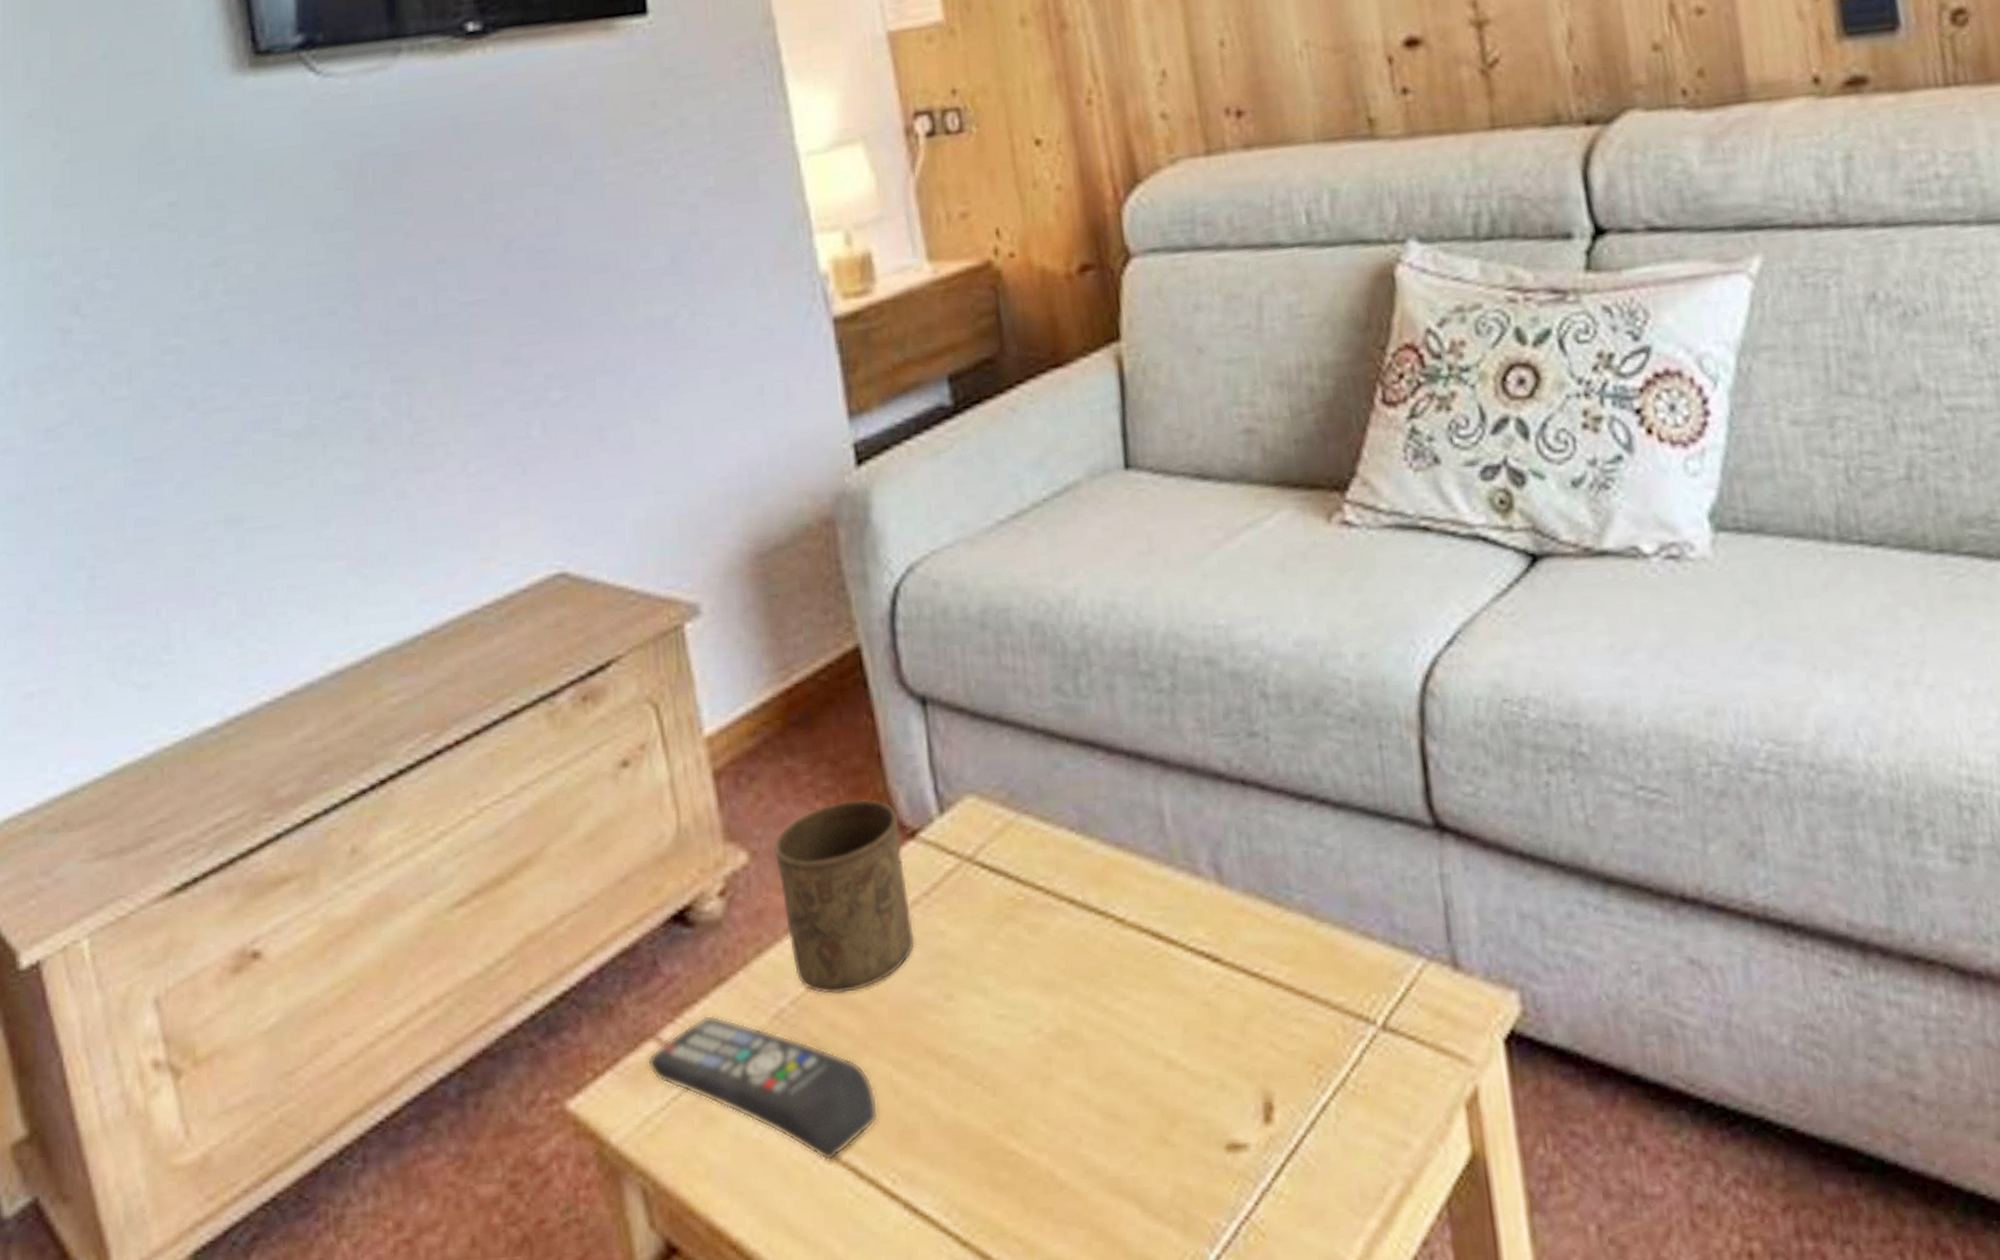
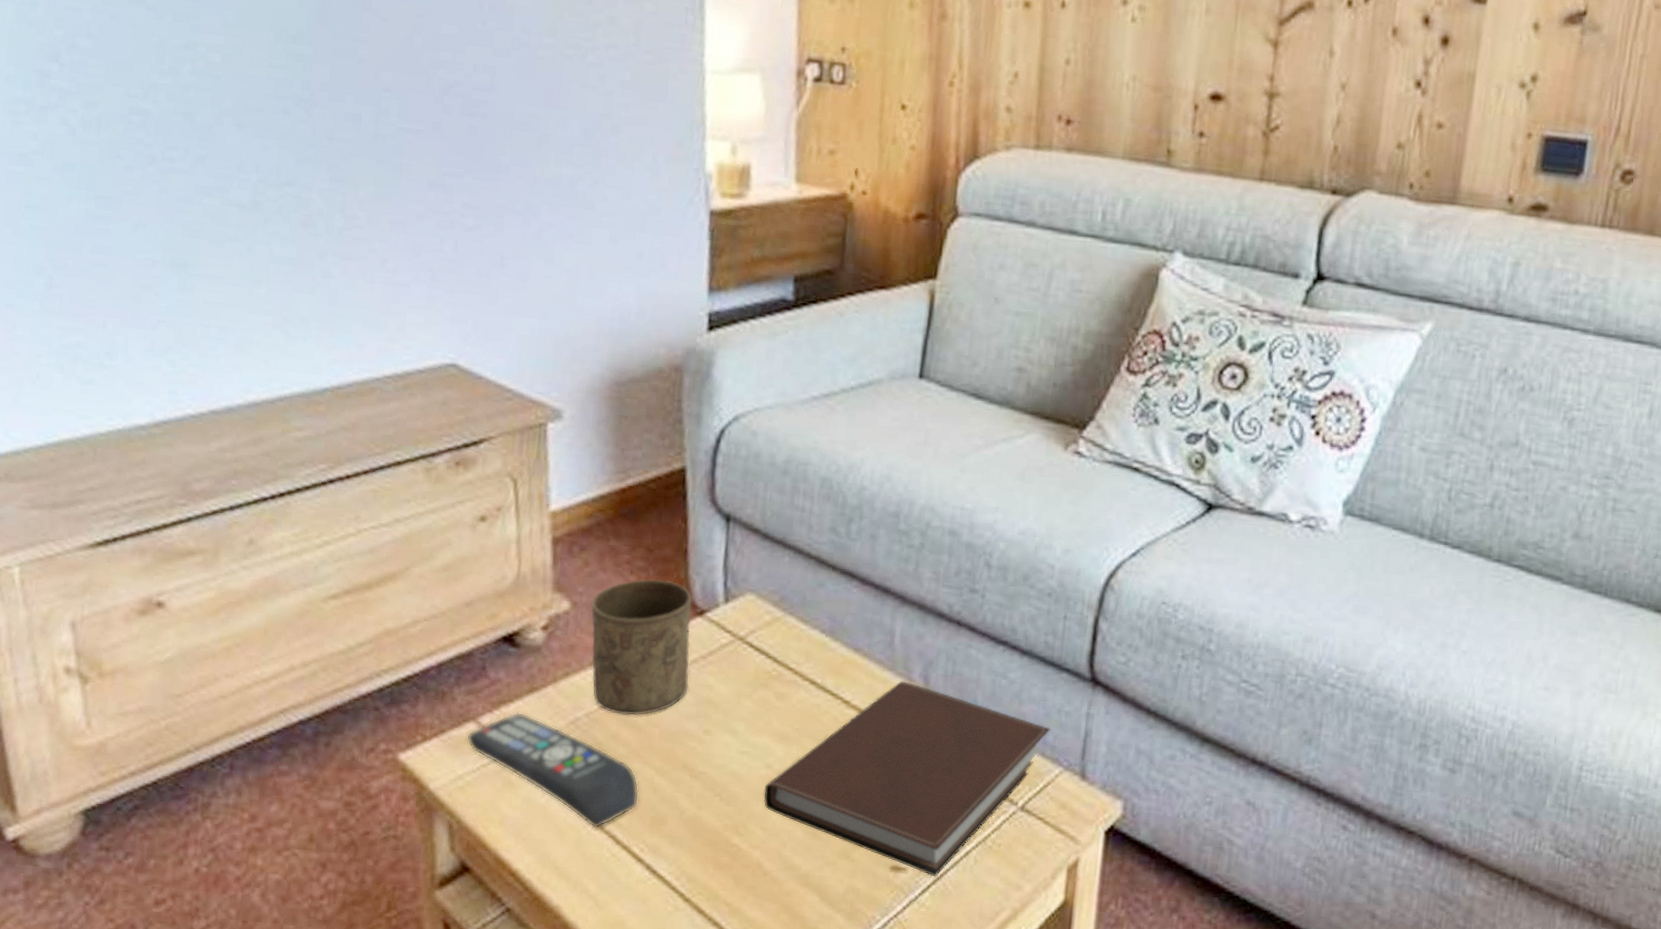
notebook: none [1037,876,1397,1150] -> present [764,681,1051,877]

